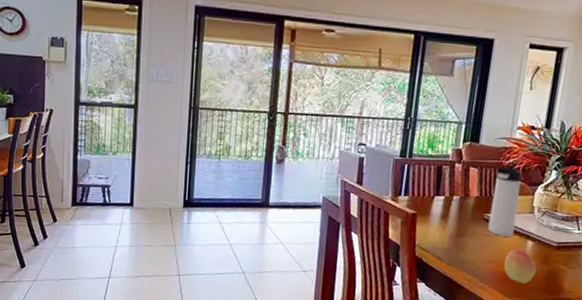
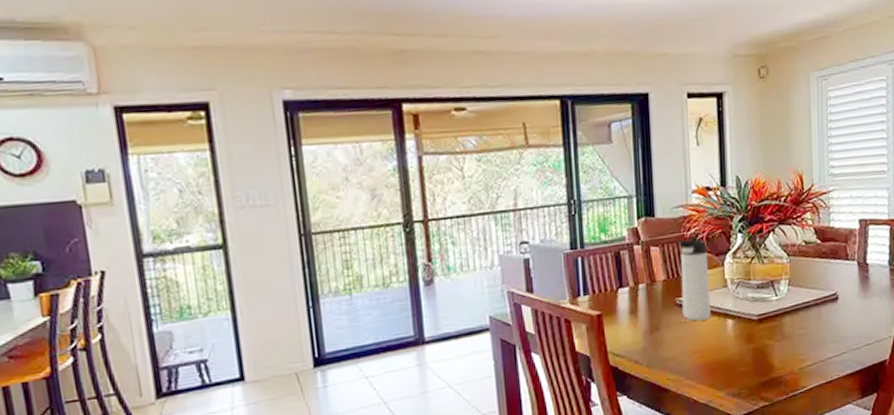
fruit: present [504,249,537,284] -> none [708,331,743,371]

